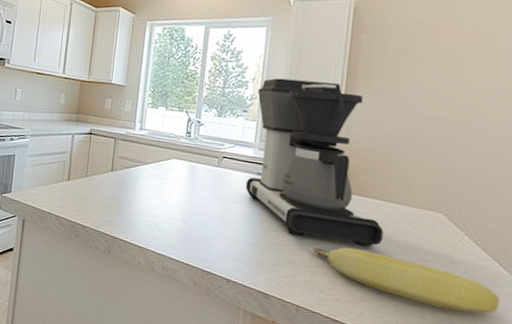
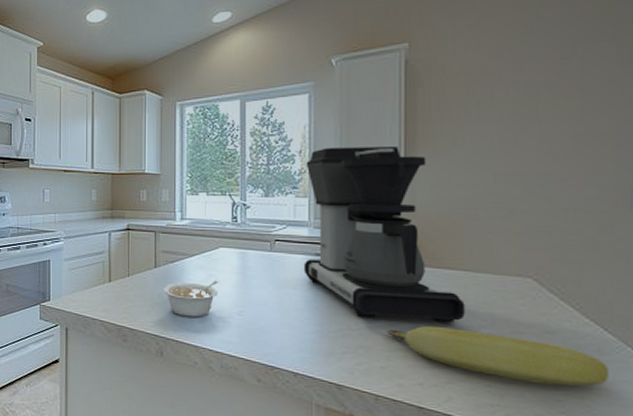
legume: none [116,187,169,221] -> present [163,280,220,318]

